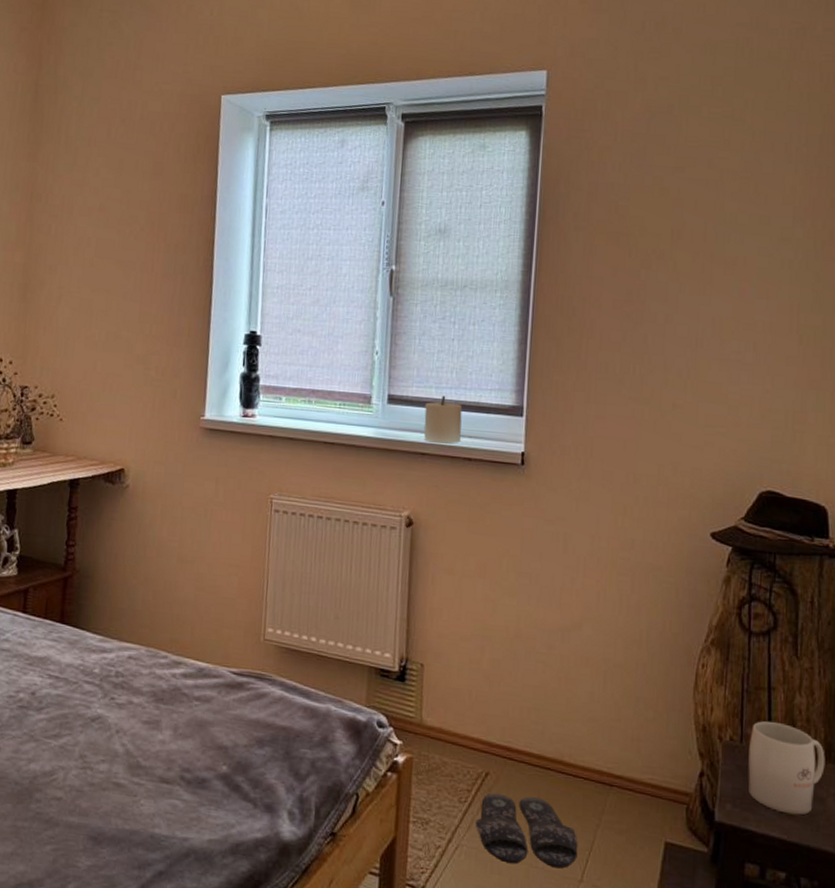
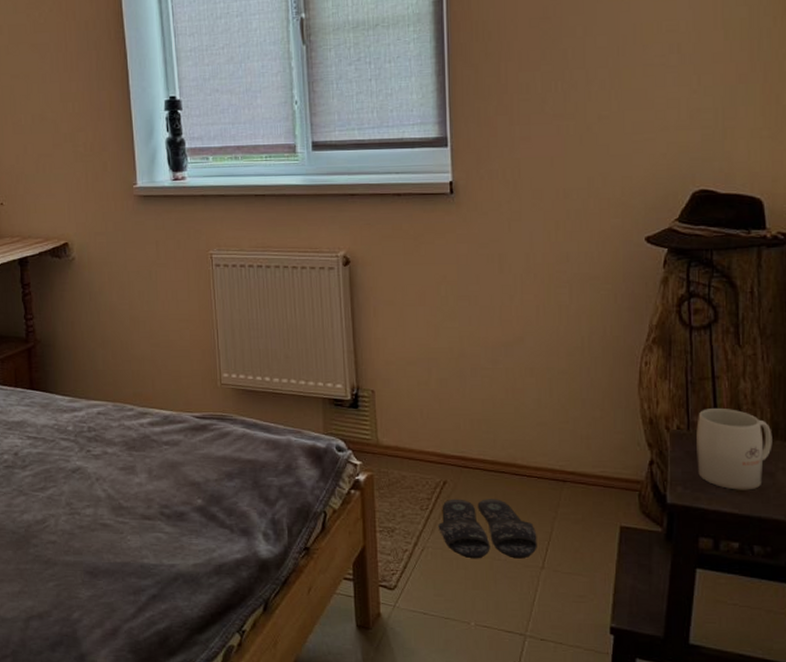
candle: present [424,395,463,445] -> none [349,135,389,184]

